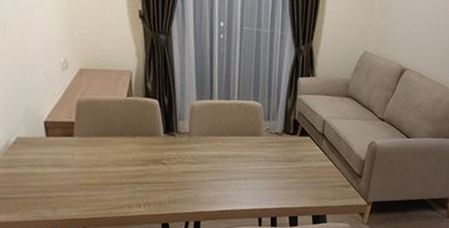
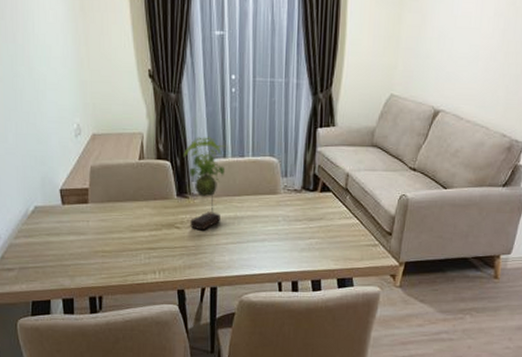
plant: none [171,78,213,168] -> present [183,137,226,231]

